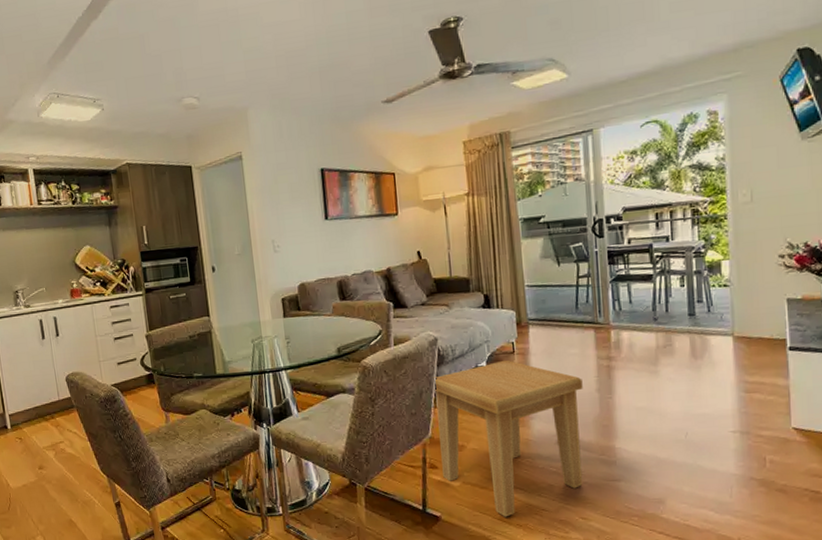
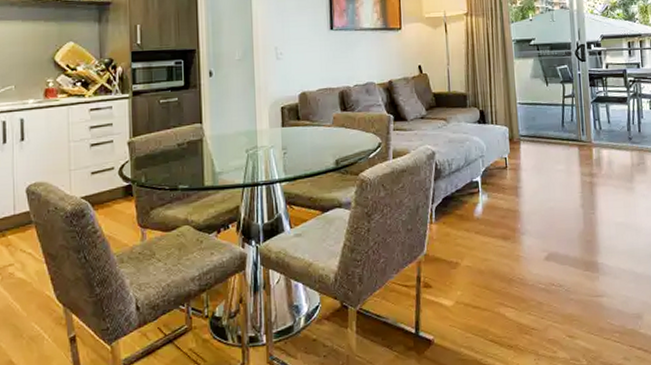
side table: present [433,360,583,517] -> none [429,175,570,338]

